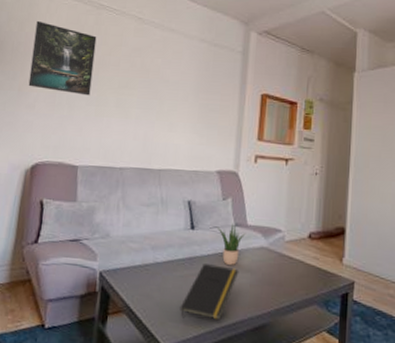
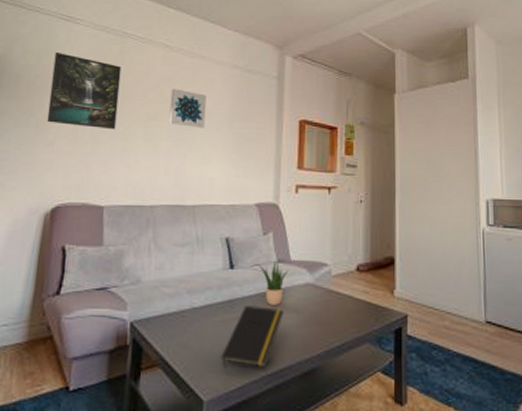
wall art: none [139,59,175,98] -> present [169,89,206,129]

